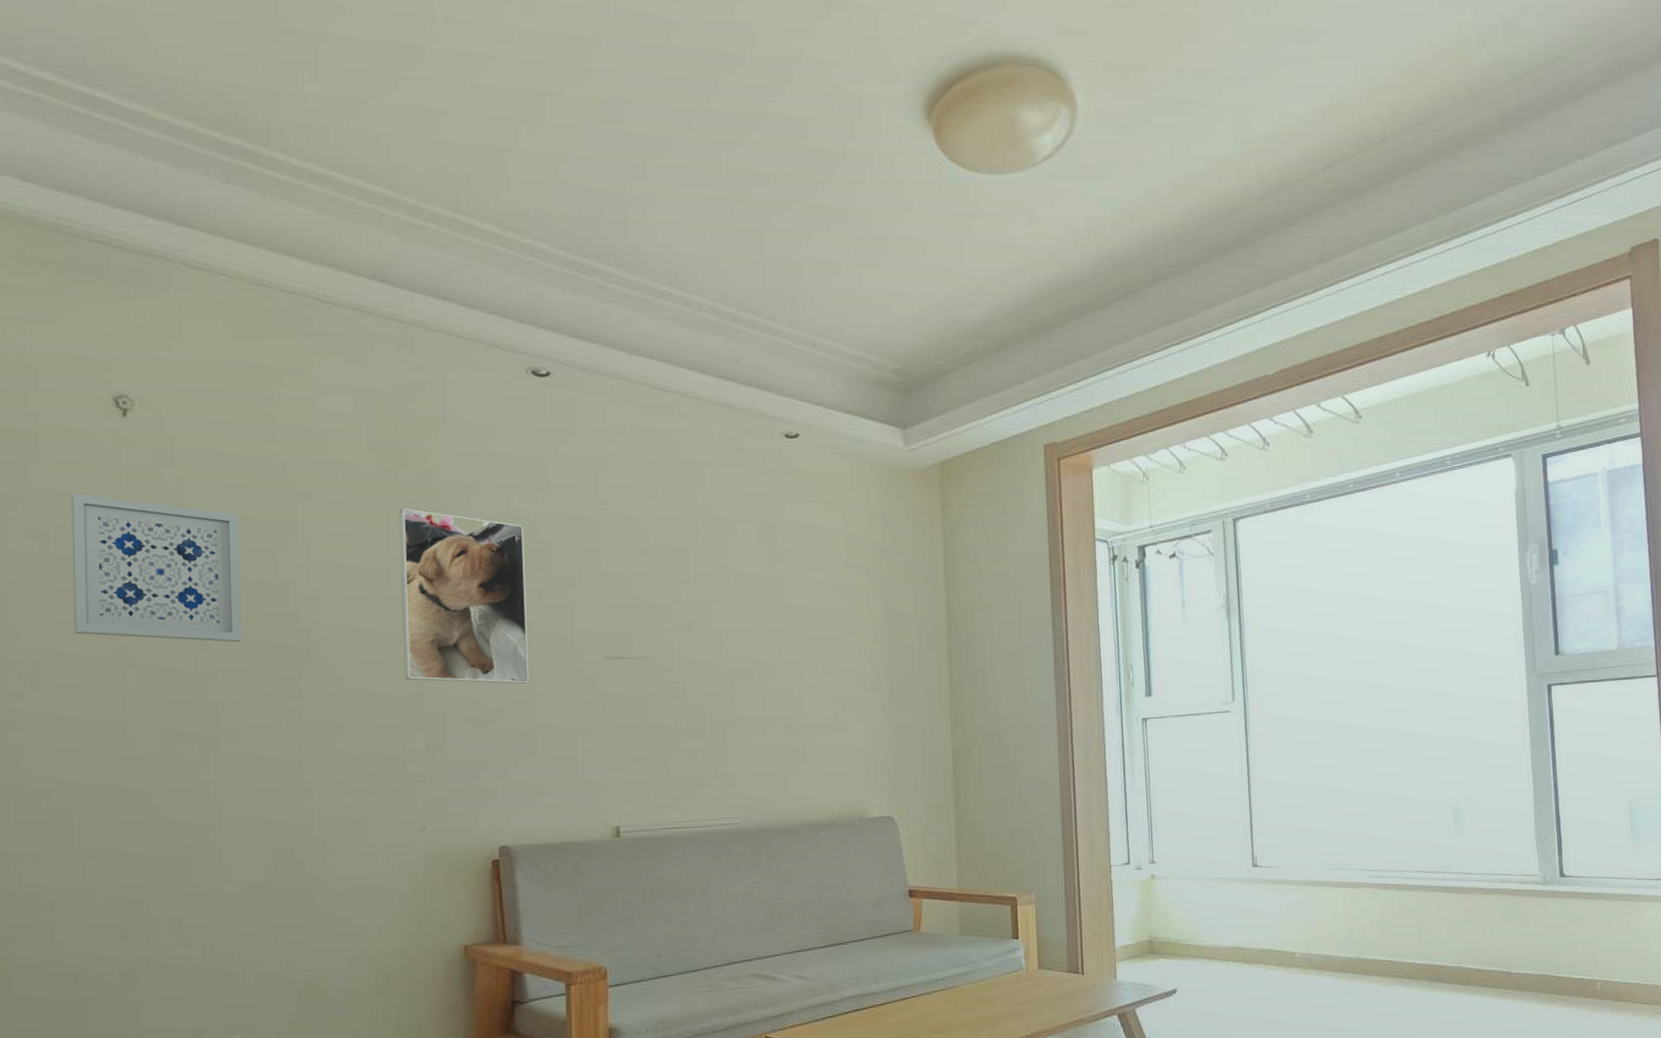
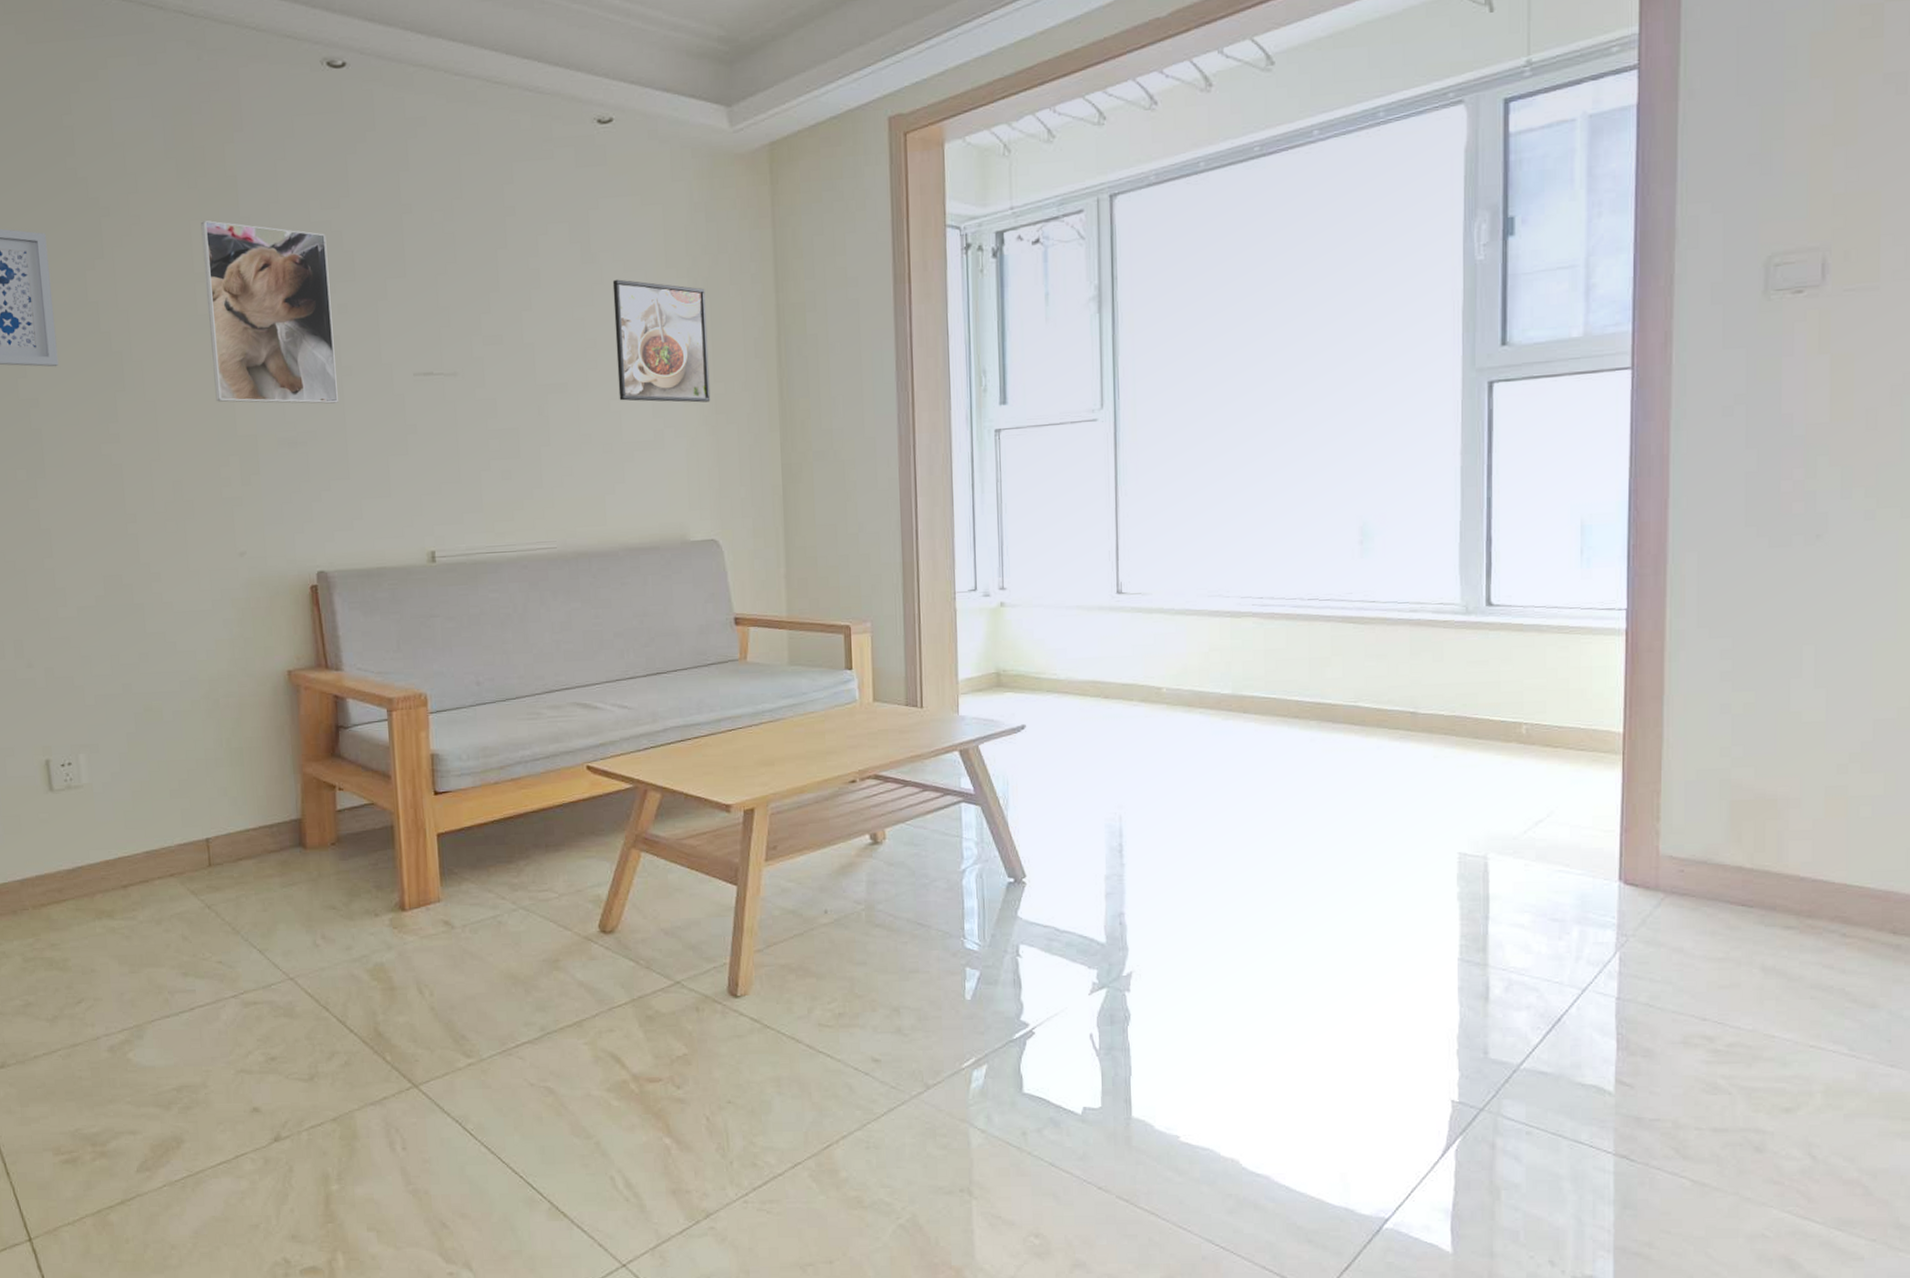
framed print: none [797,576,887,690] -> present [612,279,711,403]

